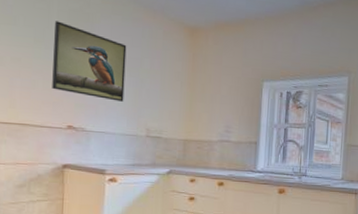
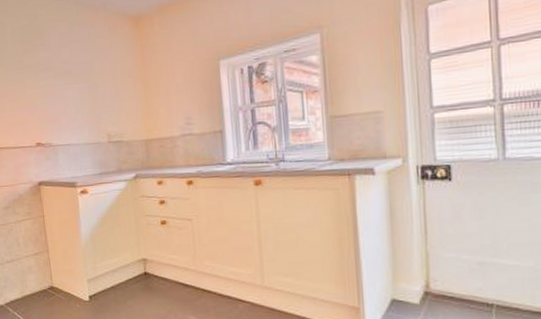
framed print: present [52,21,127,102] -> none [11,41,82,111]

